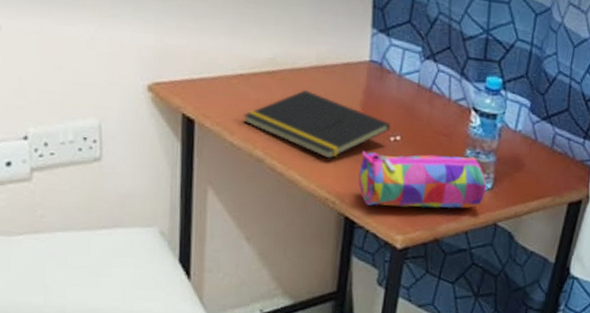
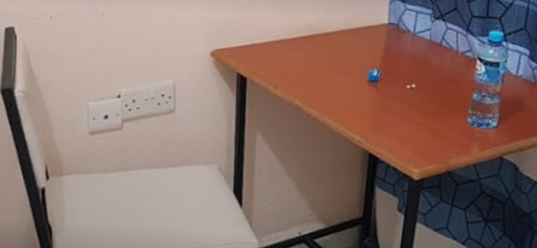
notepad: present [243,90,391,159] -> none [285,50,407,105]
pencil case: present [358,150,487,209] -> none [380,97,493,145]

